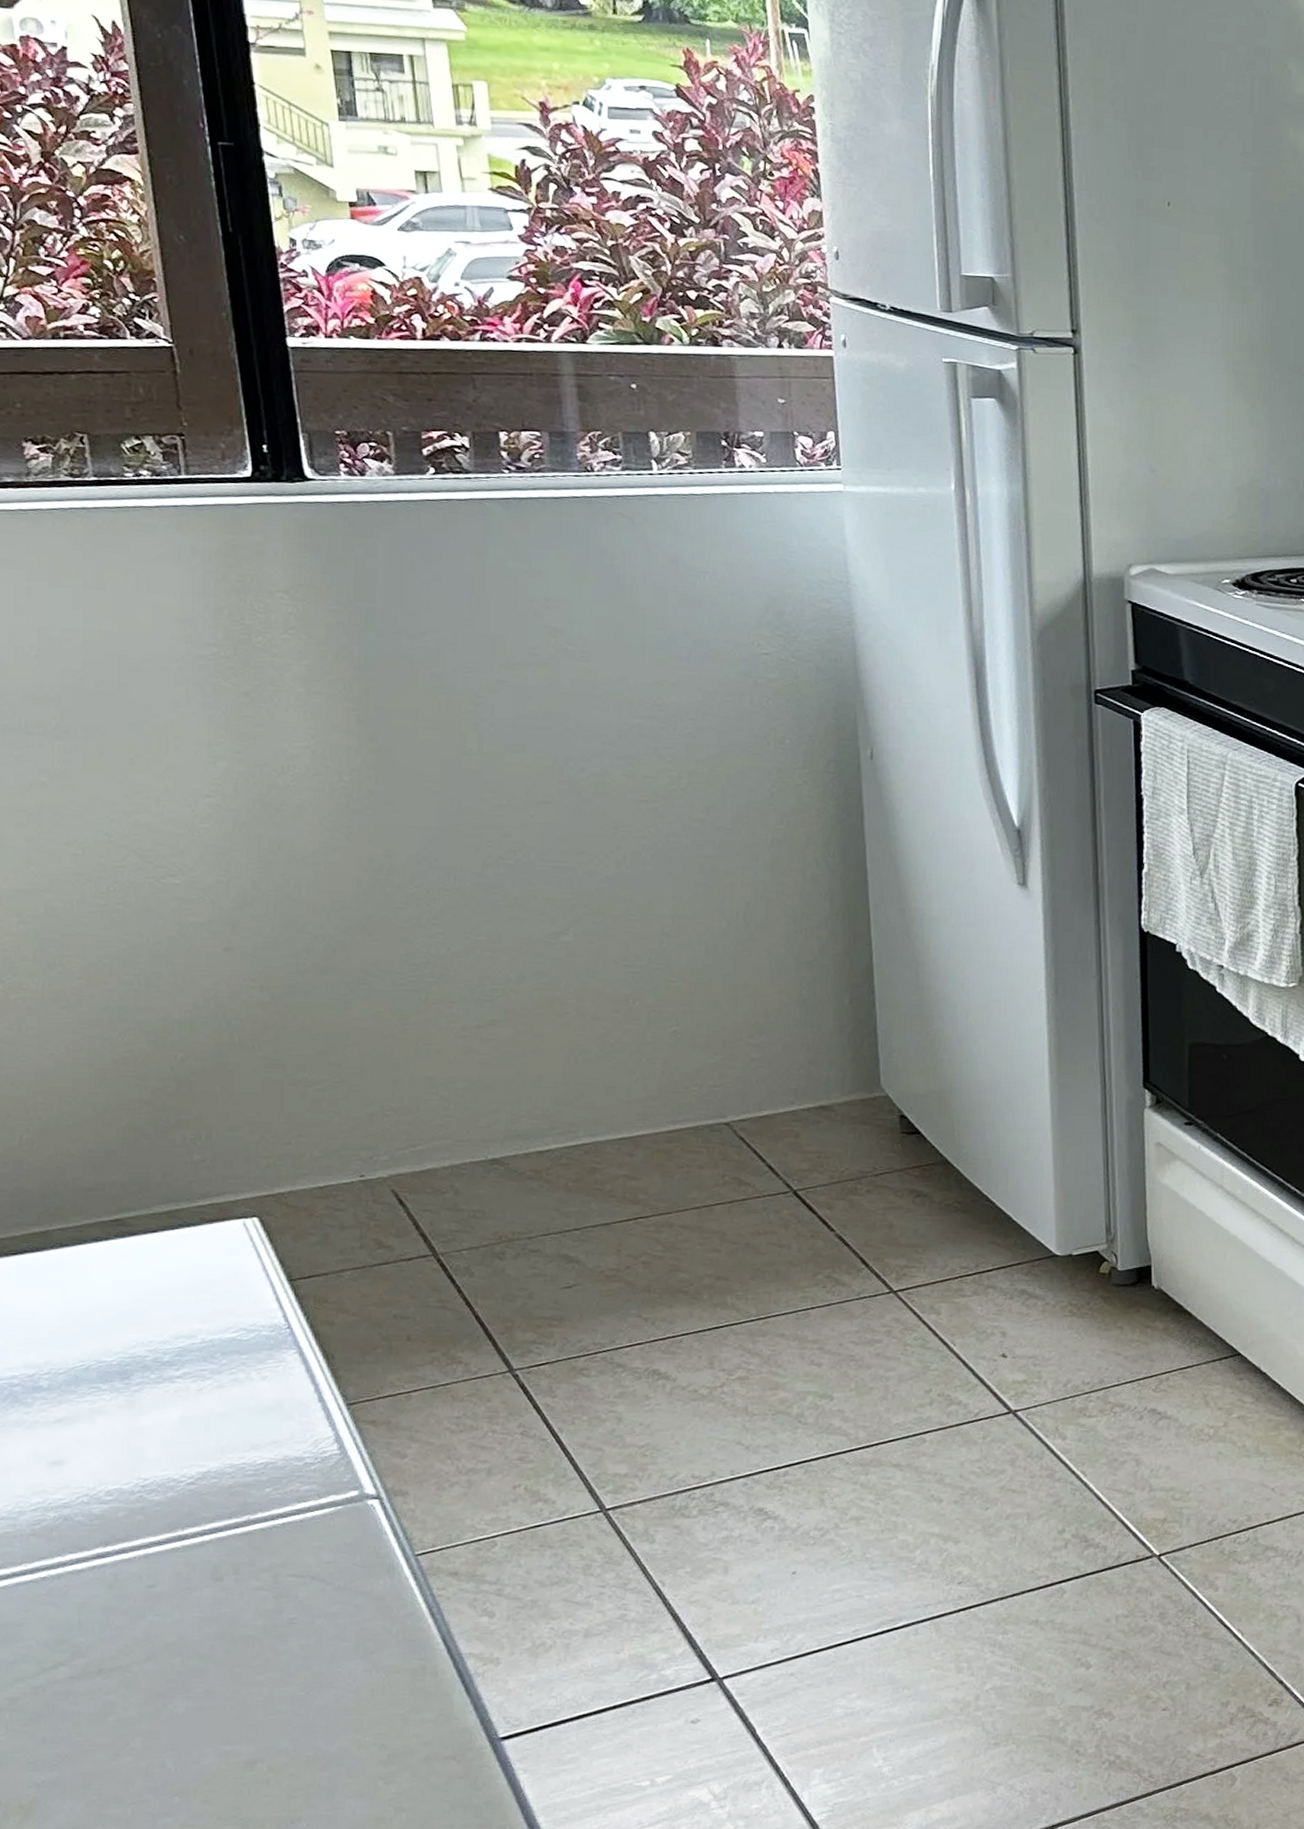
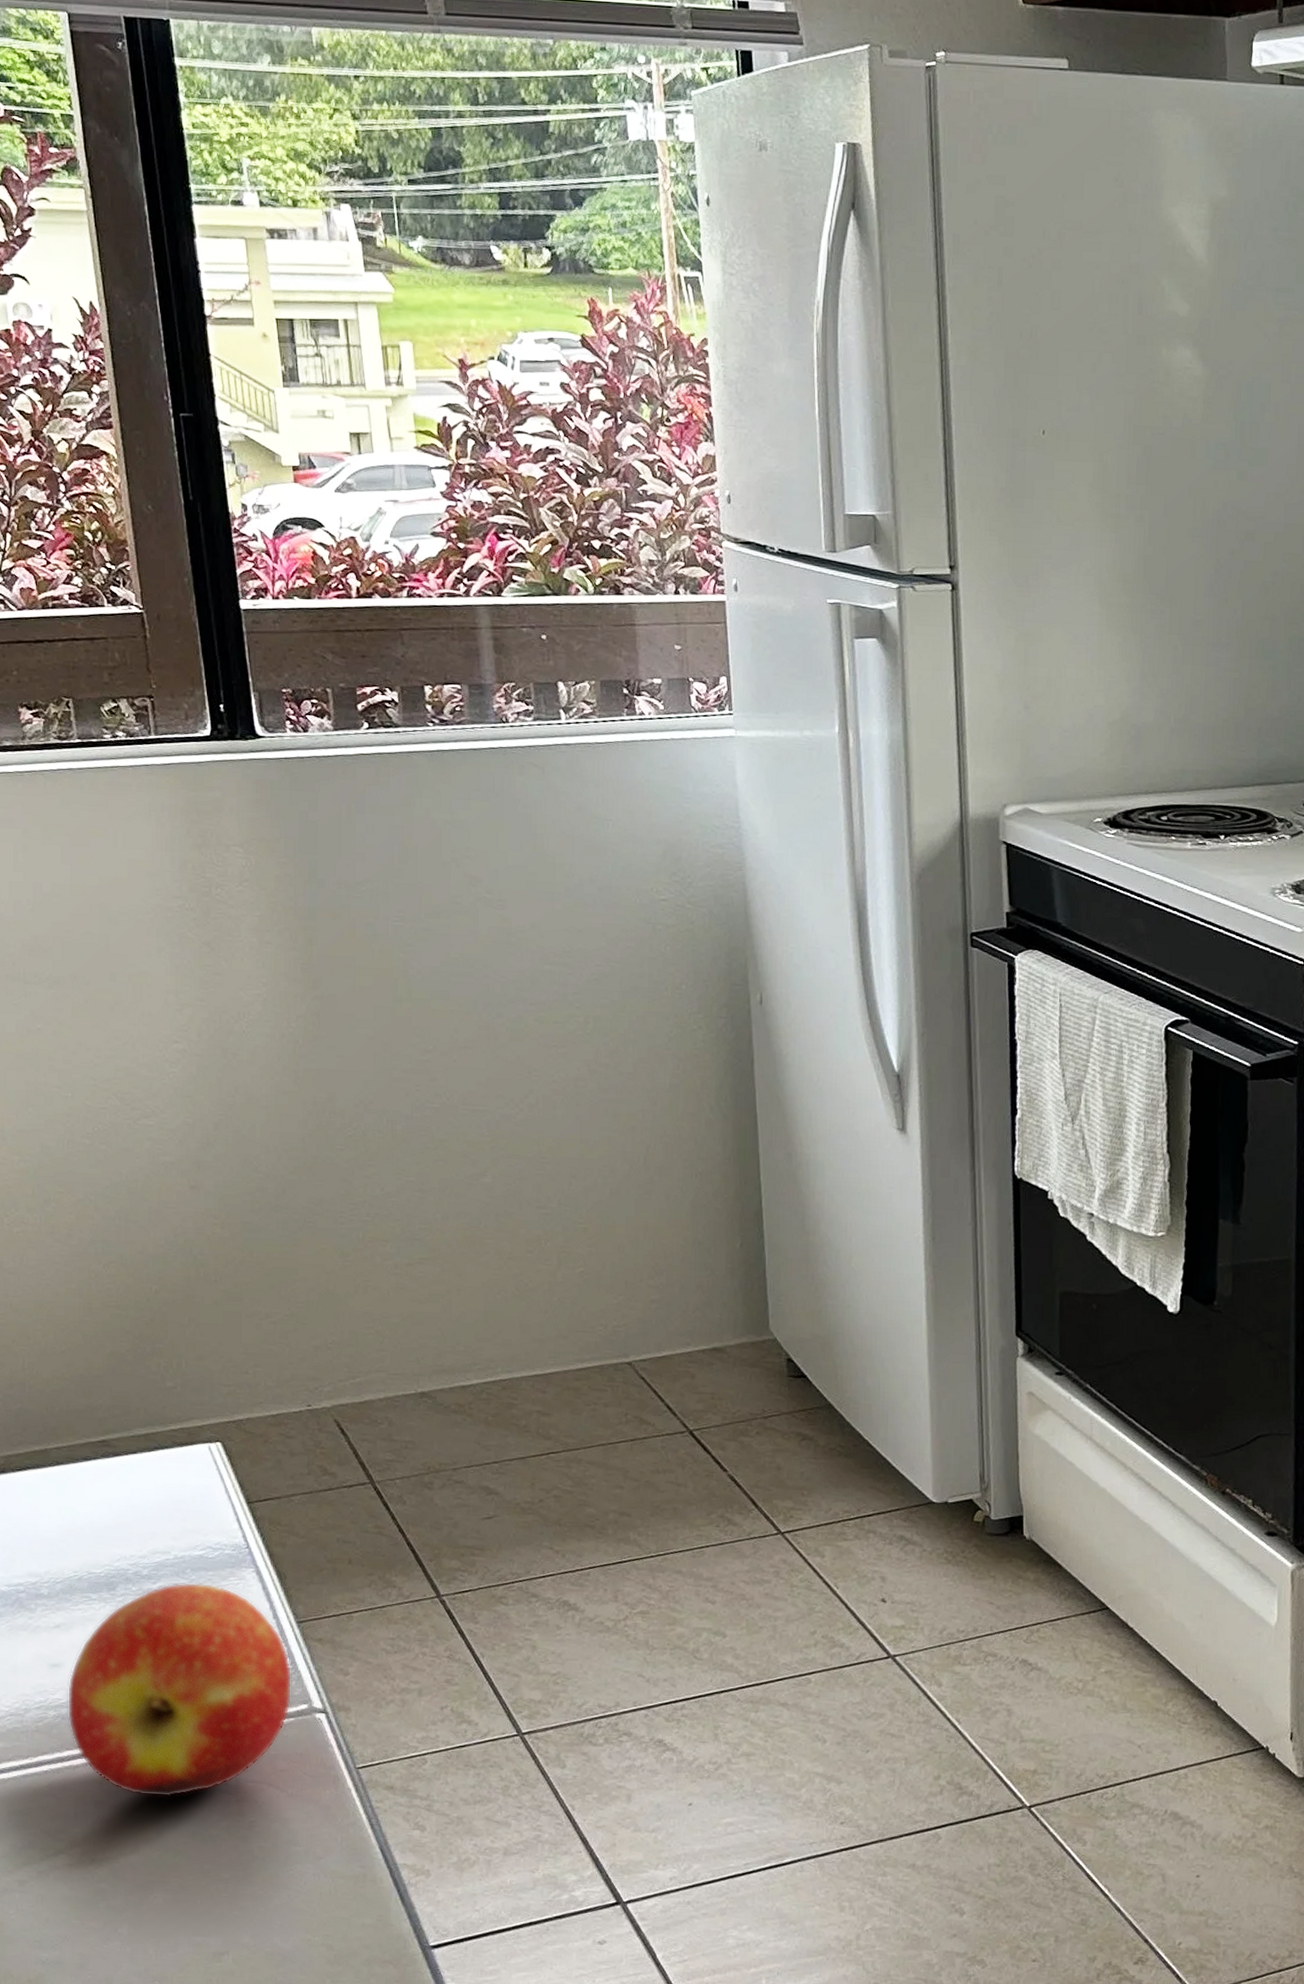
apple: none [70,1367,341,1599] -> present [67,1582,292,1798]

